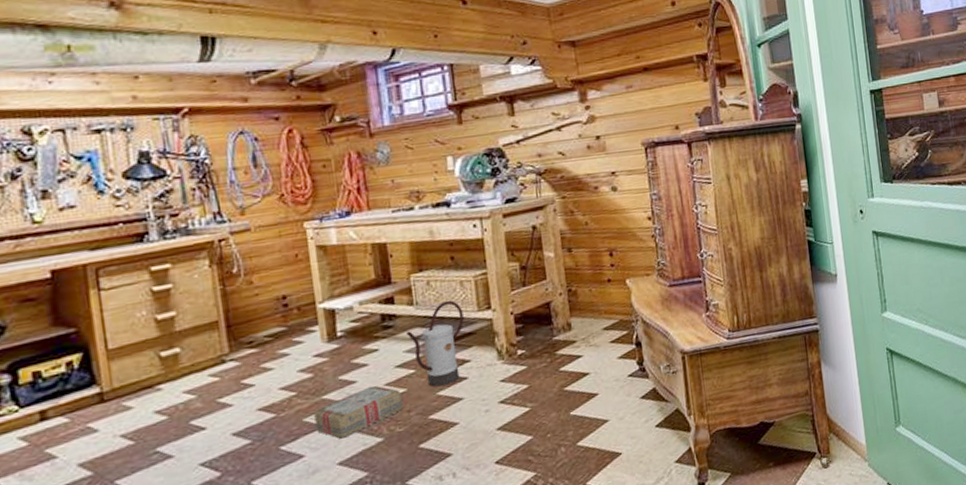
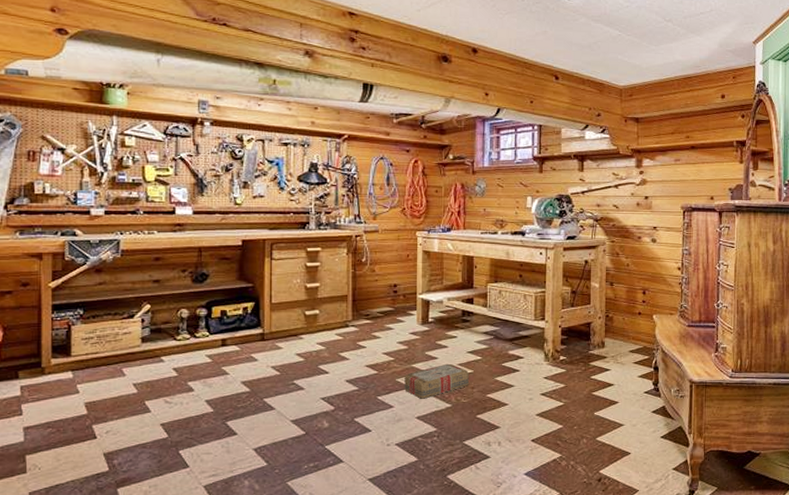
watering can: present [406,300,464,387] -> none [479,308,523,373]

